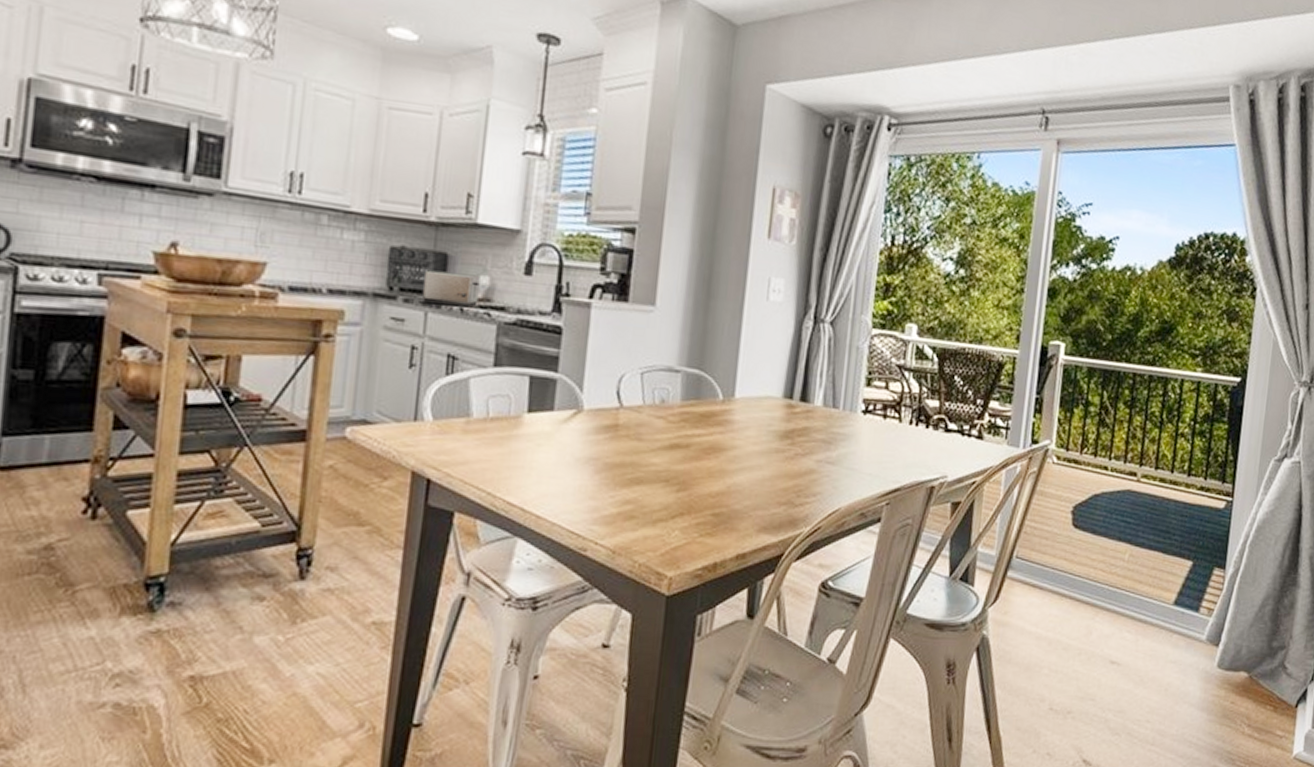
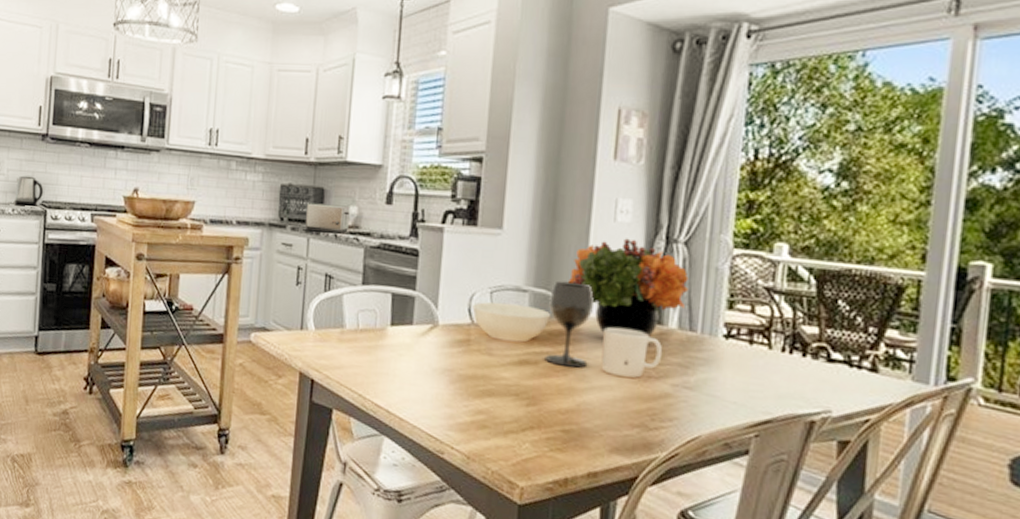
bowl: none [621,383,703,426] -> present [472,302,550,343]
wine glass: none [696,360,746,449] -> present [544,280,594,368]
flower arrangement: none [722,317,833,415] -> present [569,238,689,337]
mug: none [751,406,809,457] -> present [601,326,663,379]

